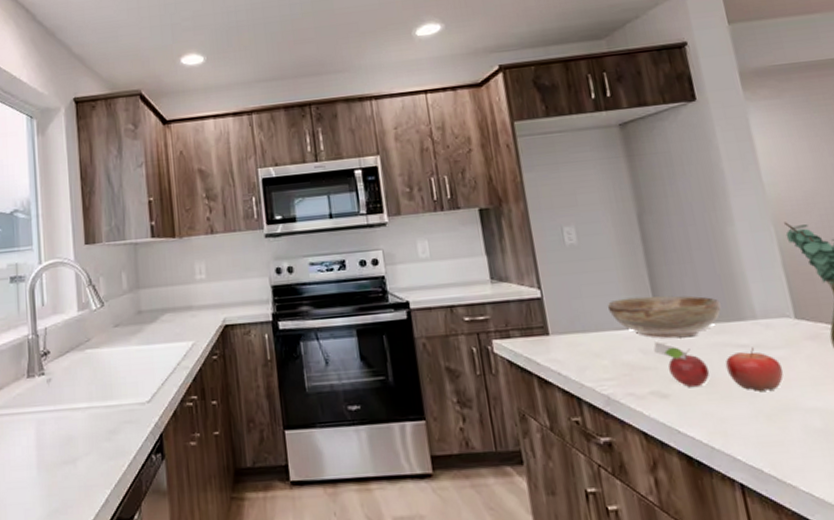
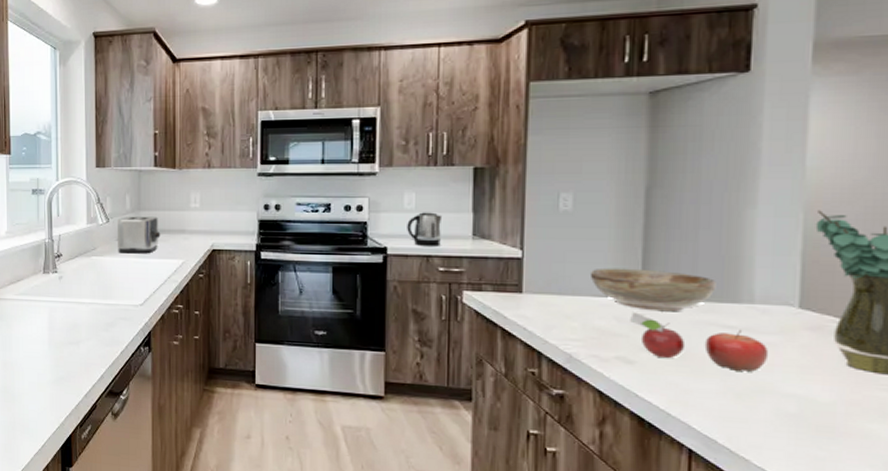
toaster: none [113,294,165,341] -> present [116,216,161,253]
kettle: none [424,259,462,297] -> present [407,212,443,248]

